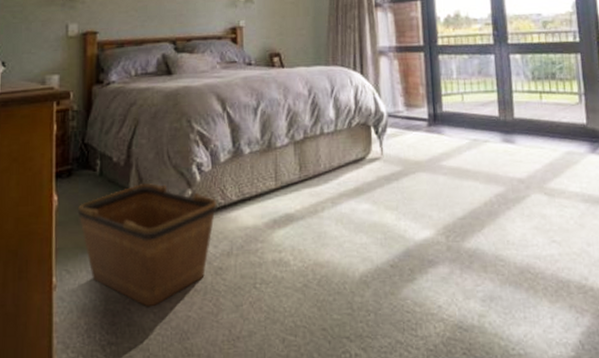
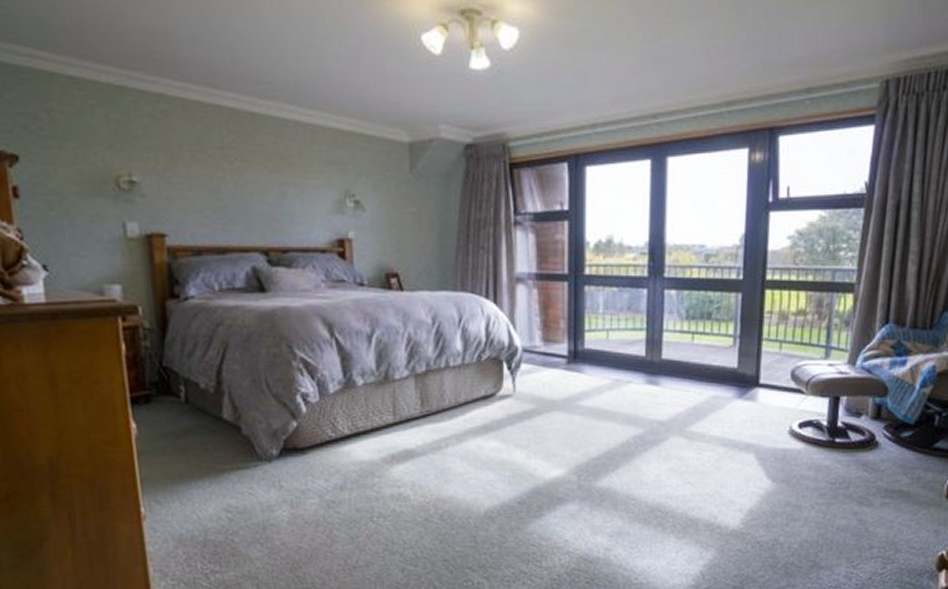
bicycle basket: present [78,183,217,307] -> none [163,413,328,538]

